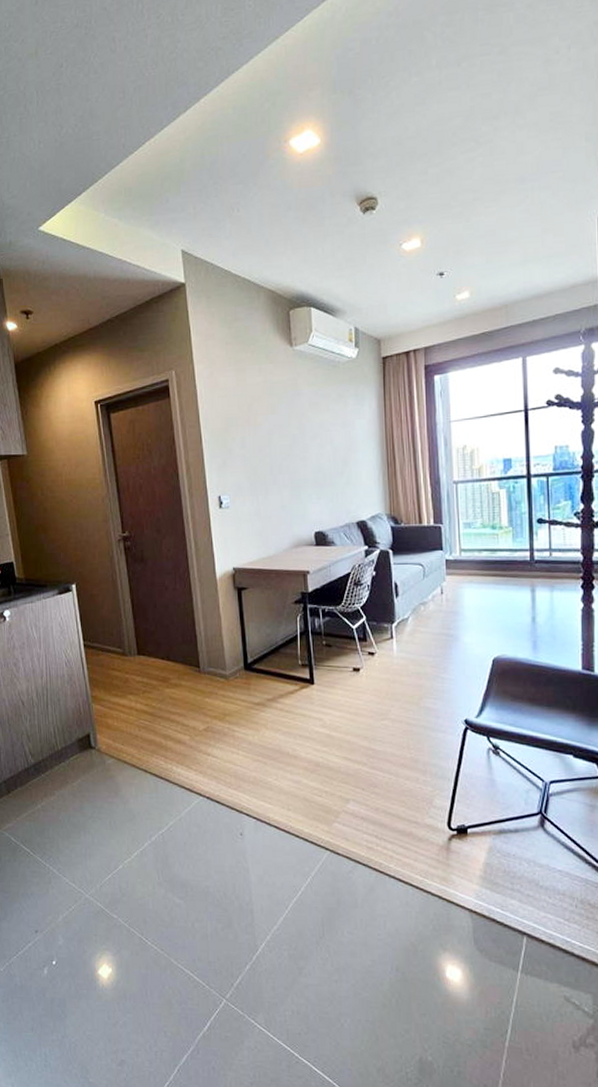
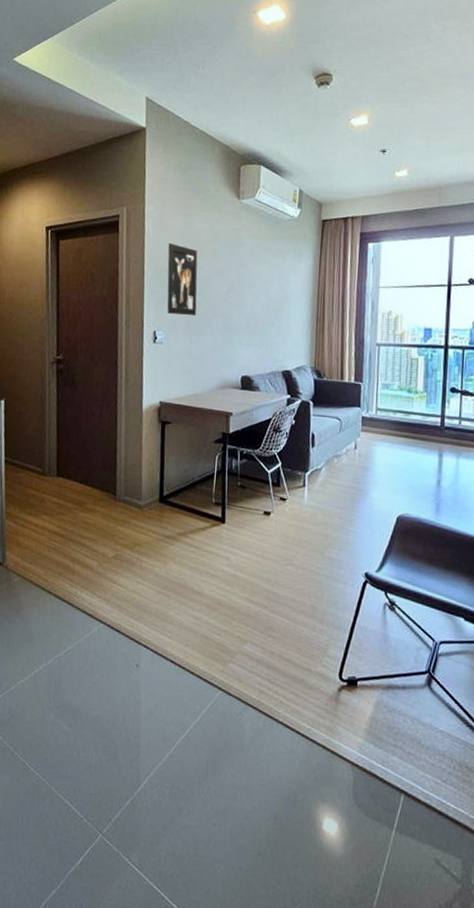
wall art: none [222,402,261,476] -> present [167,243,198,315]

